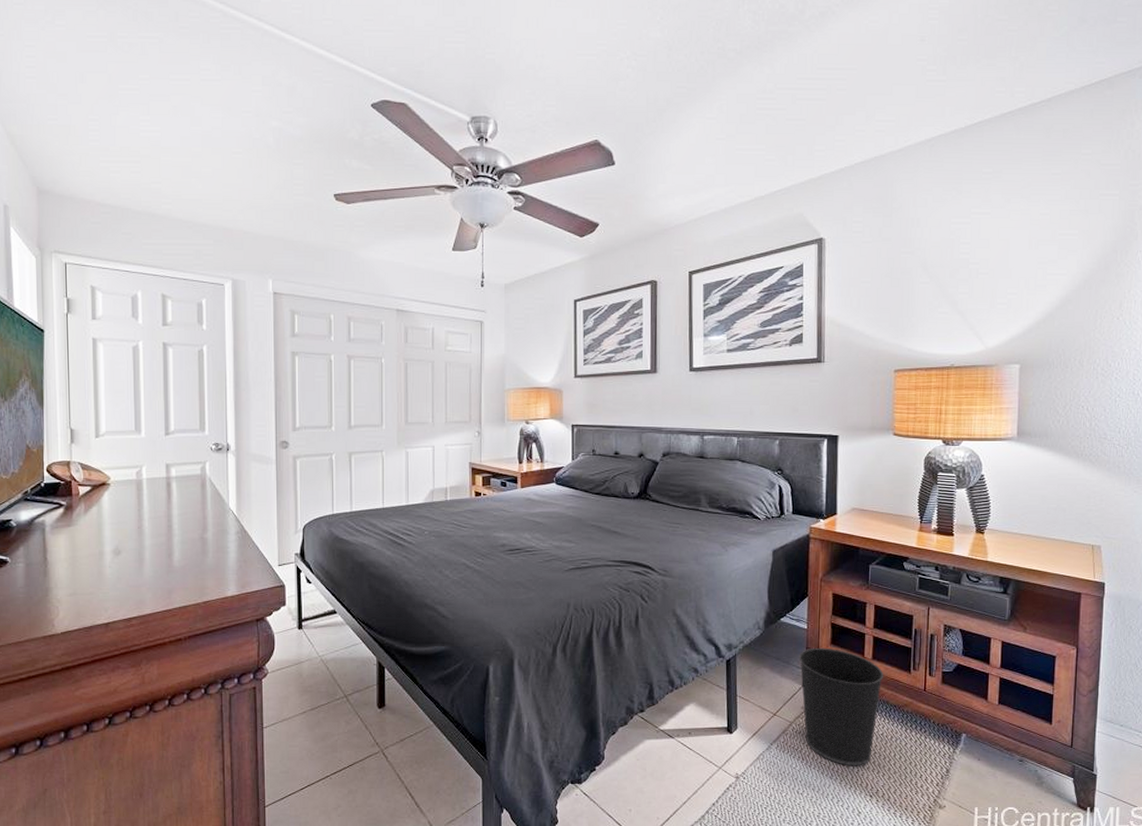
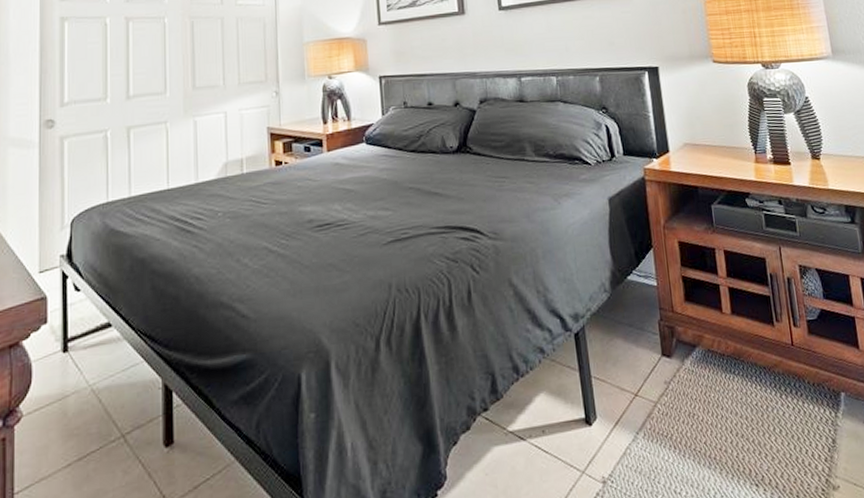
wastebasket: present [798,647,884,766] -> none [652,306,749,450]

